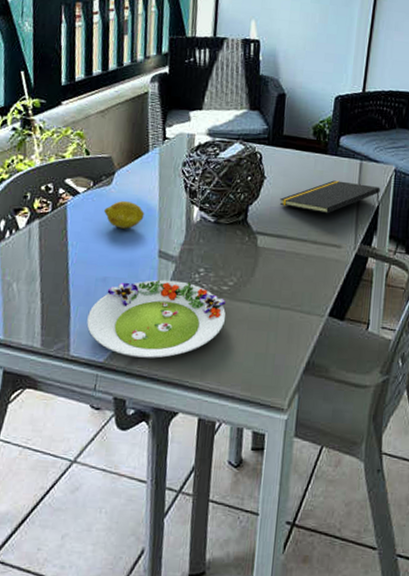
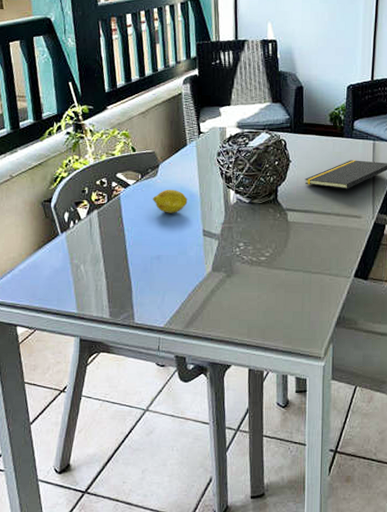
salad plate: present [87,279,226,358] -> none [147,254,266,321]

